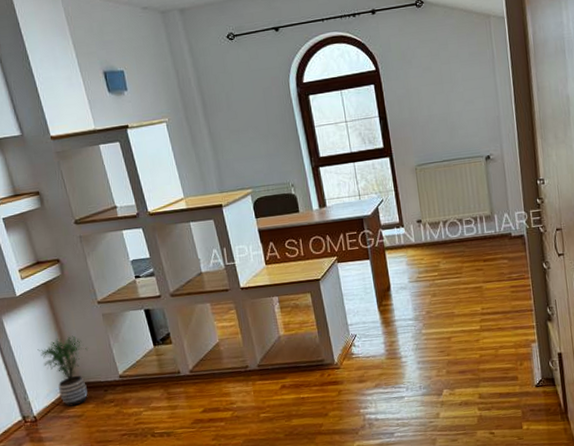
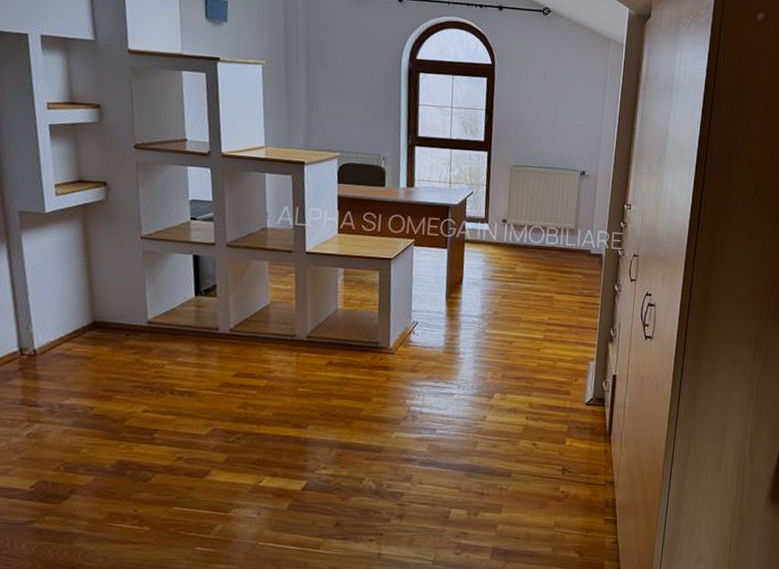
potted plant: present [37,335,89,407] -> none [56,268,119,346]

